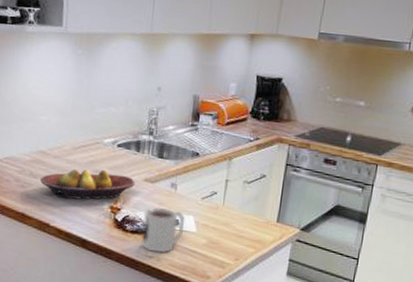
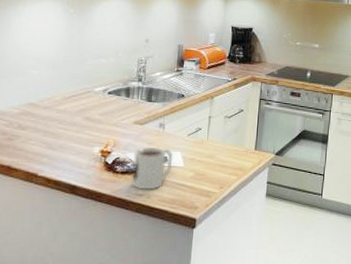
fruit bowl: present [40,169,135,200] -> none [29,117,125,147]

